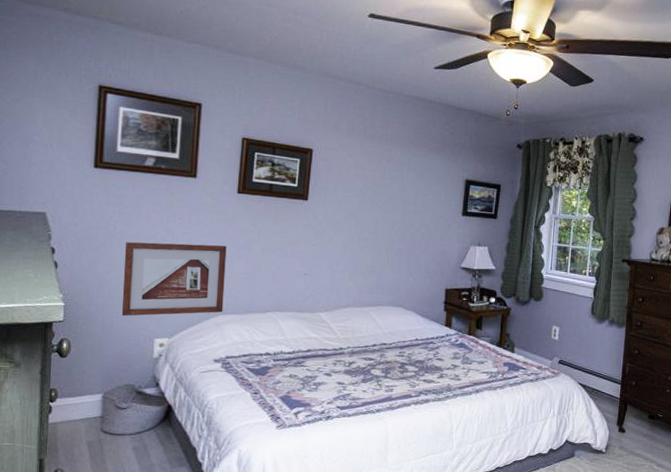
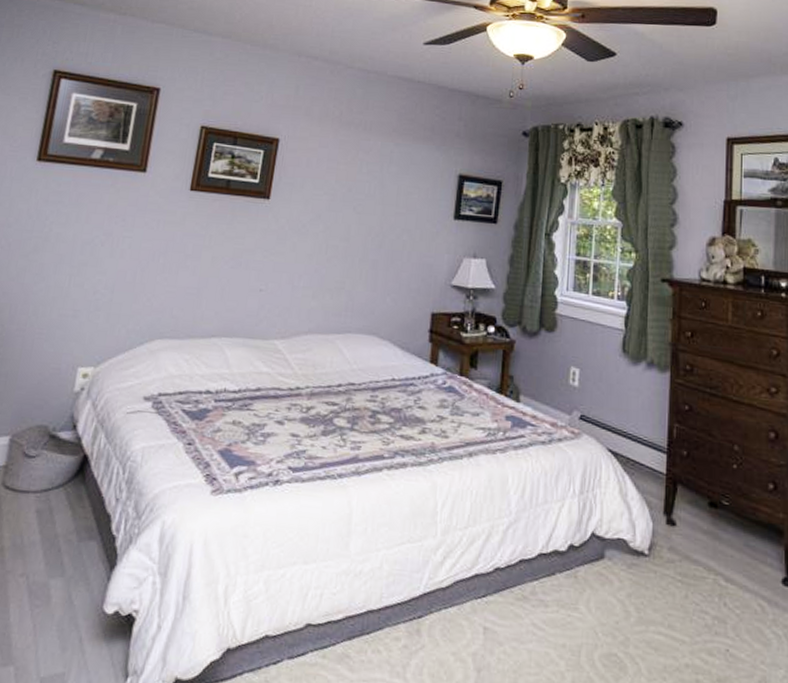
picture frame: present [121,242,227,316] -> none [44,247,172,338]

